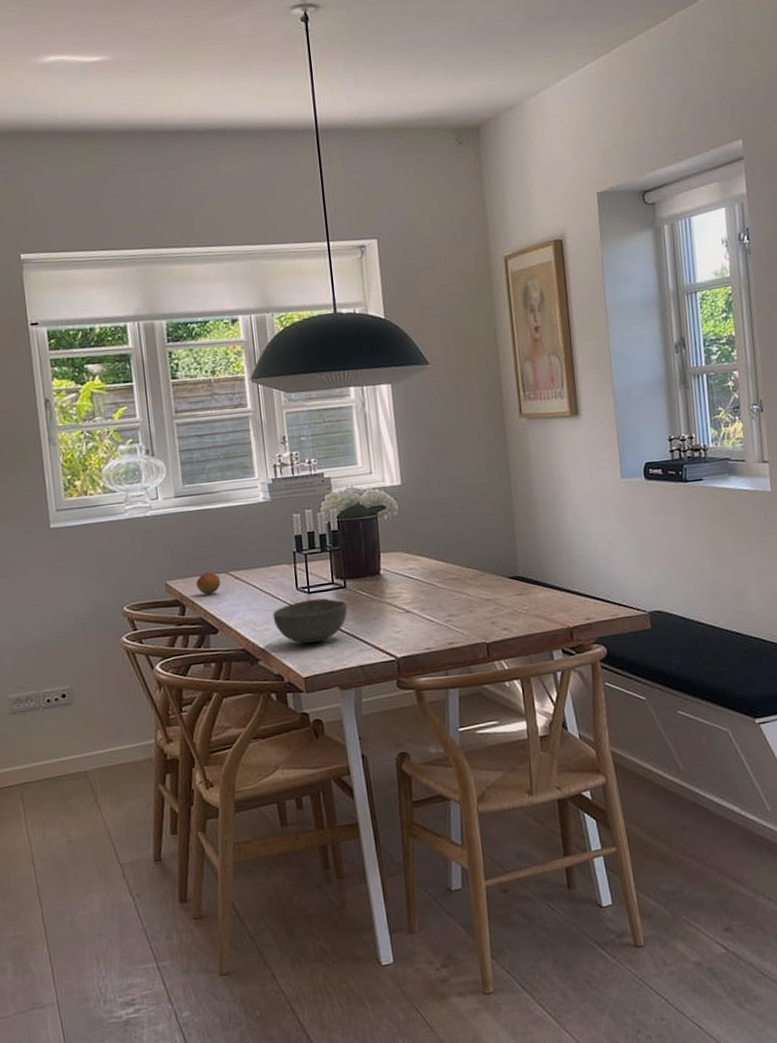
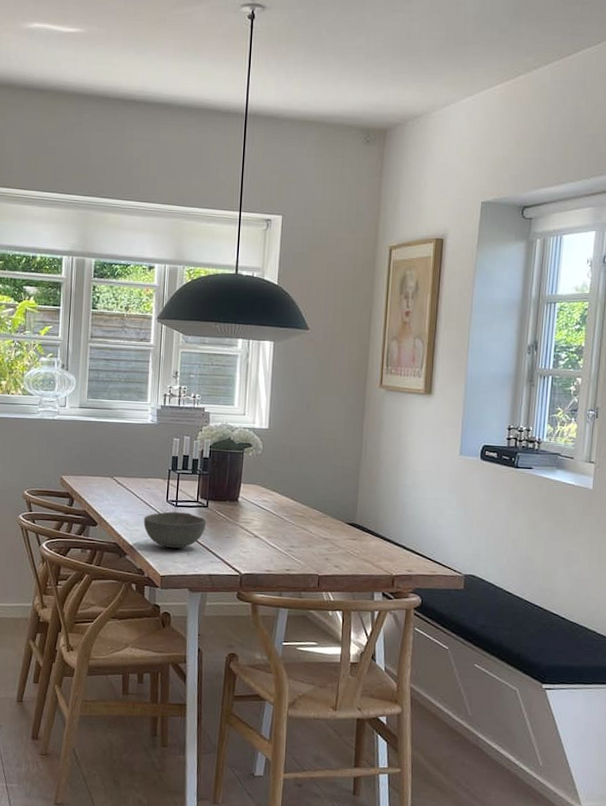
fruit: present [196,572,221,595] -> none [85,474,106,493]

